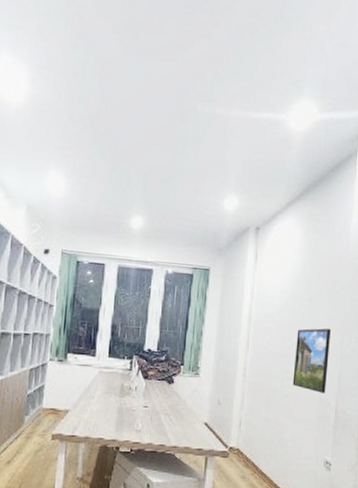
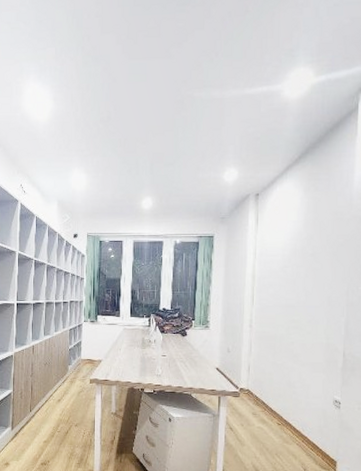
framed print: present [292,328,331,393] -> none [298,279,335,339]

